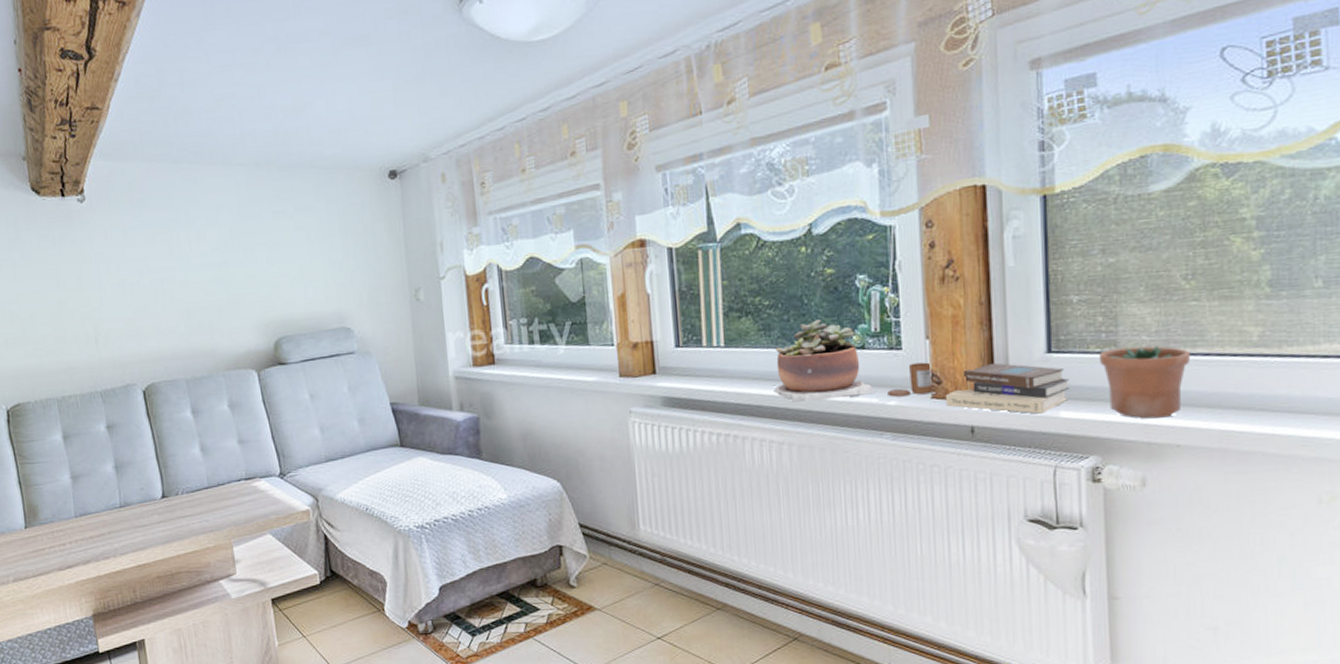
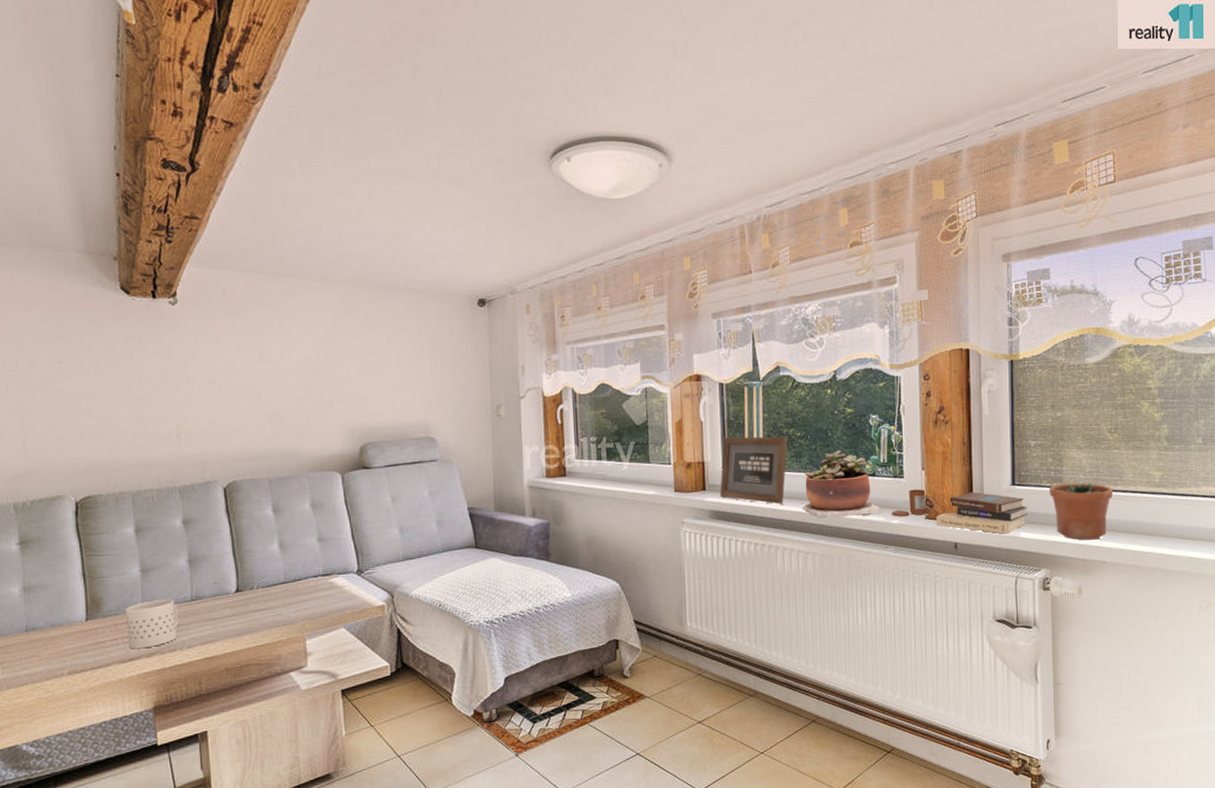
mug: none [59,506,110,557] -> present [124,599,179,649]
picture frame: none [673,307,754,387] -> present [720,436,788,505]

